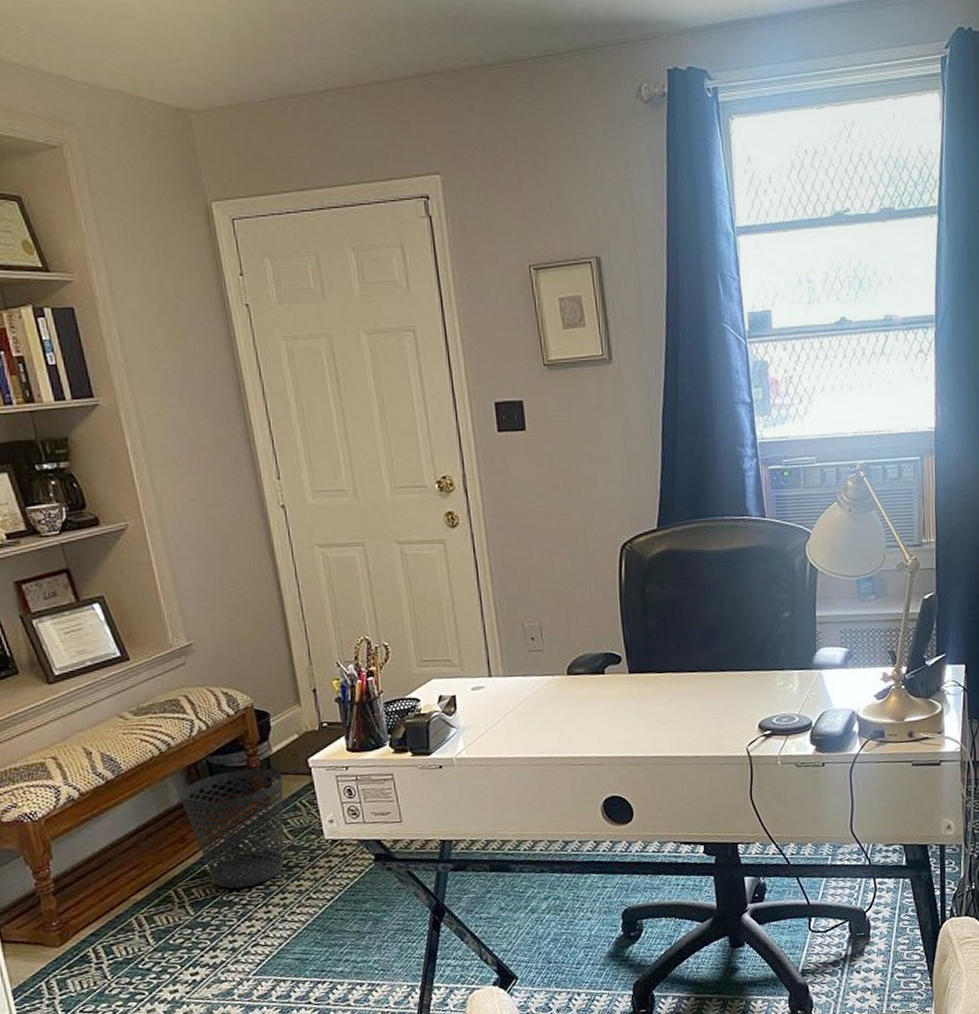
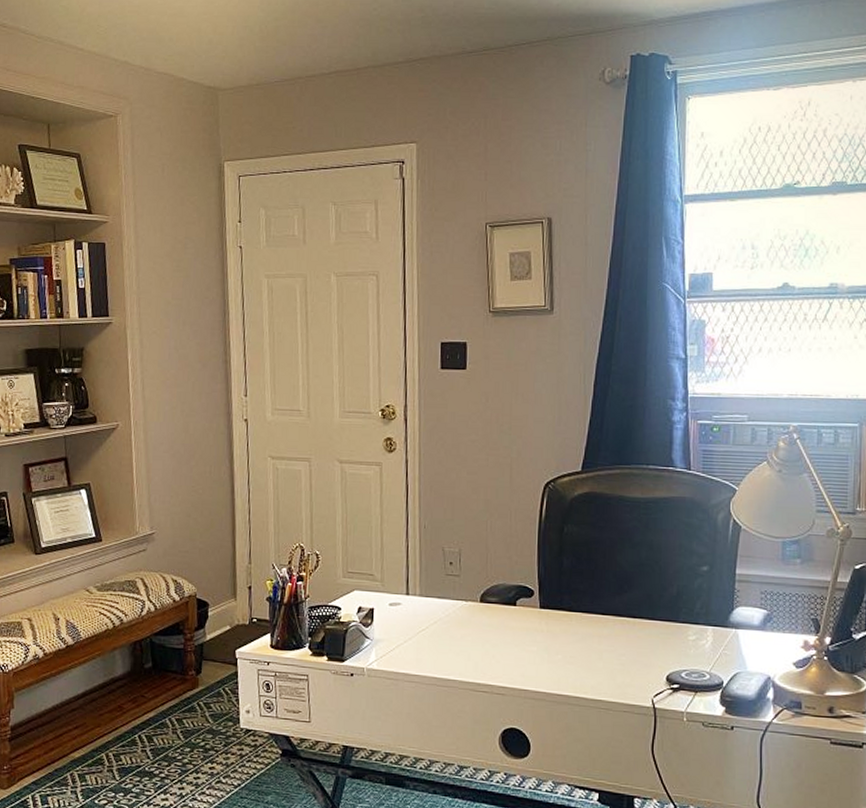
wastebasket: present [179,768,284,889] -> none [123,651,211,762]

